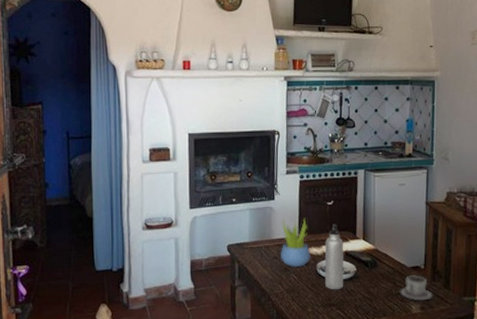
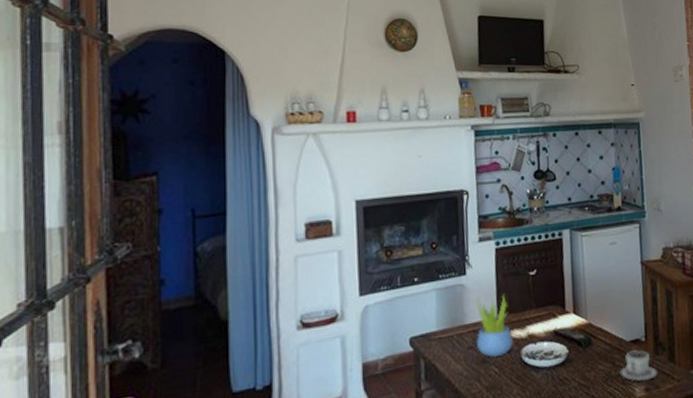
water bottle: present [324,224,344,290] -> none [529,297,555,381]

